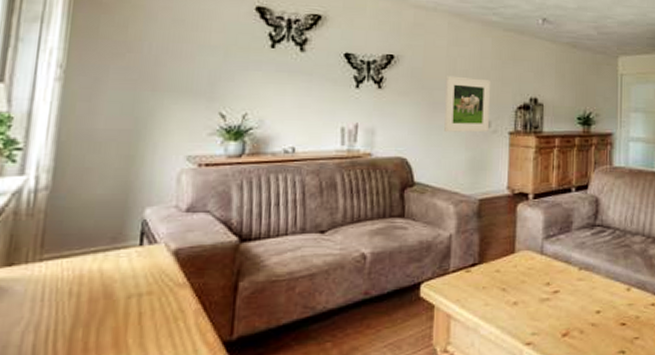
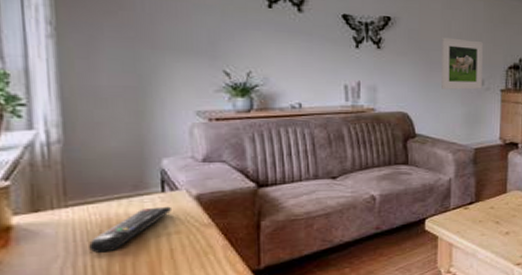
remote control: none [55,262,148,315] -> present [89,206,173,253]

